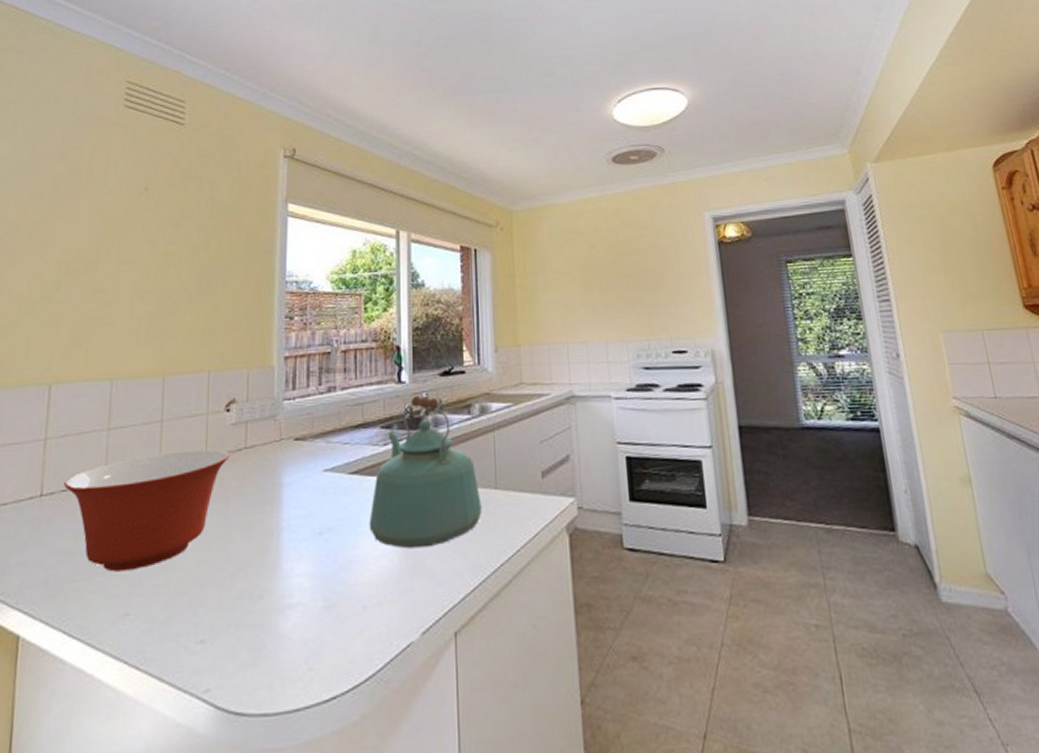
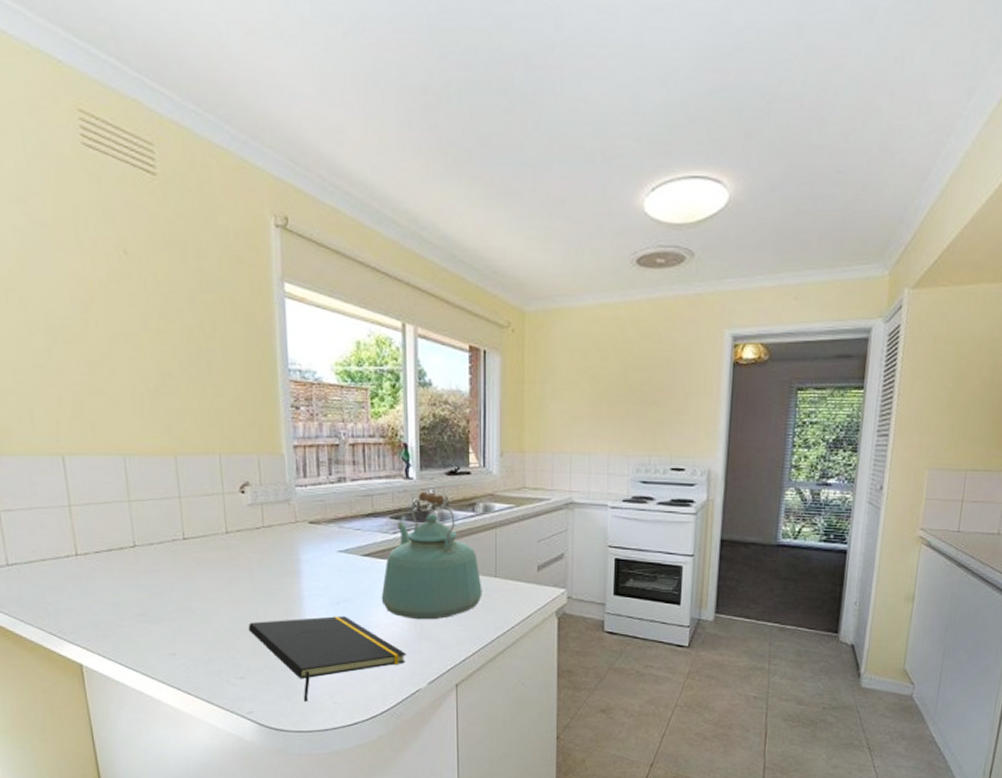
mixing bowl: present [64,449,230,572] -> none [96,525,250,621]
notepad: none [216,550,397,671] -> present [248,616,407,702]

